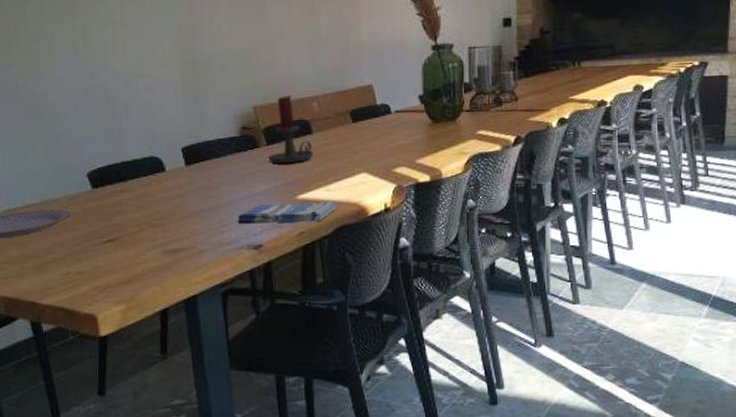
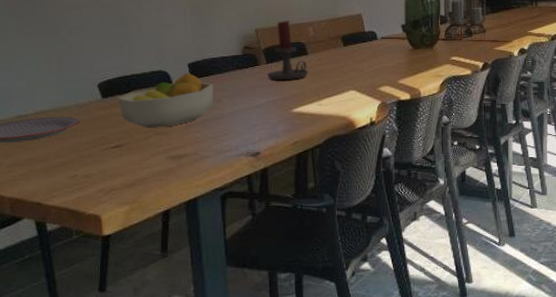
fruit bowl: none [108,158,210,220] -> present [117,72,214,128]
dish towel: present [237,199,337,224] -> none [237,113,328,134]

